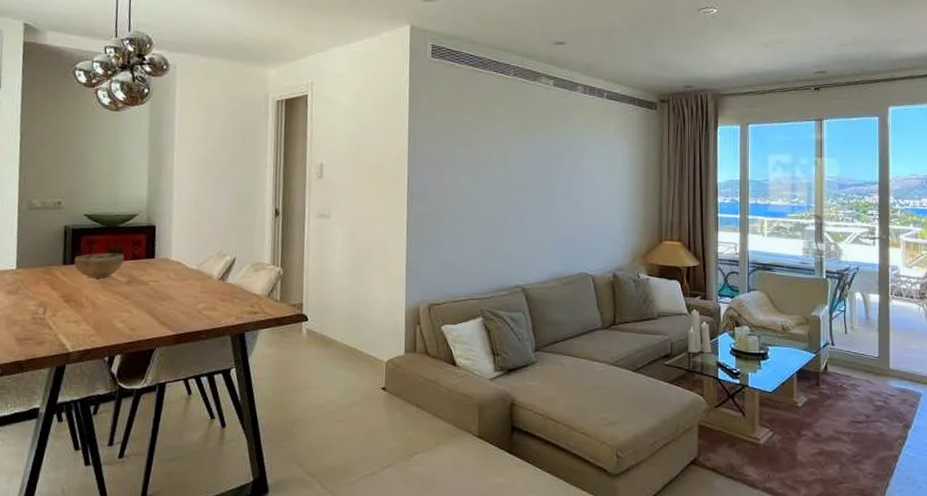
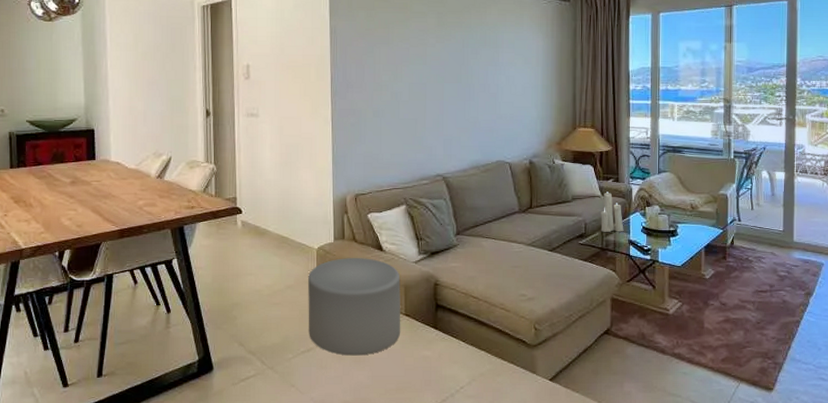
decorative bowl: present [73,252,124,279] -> none [20,155,67,180]
pouf: none [374,373,475,481] -> present [308,258,401,356]

